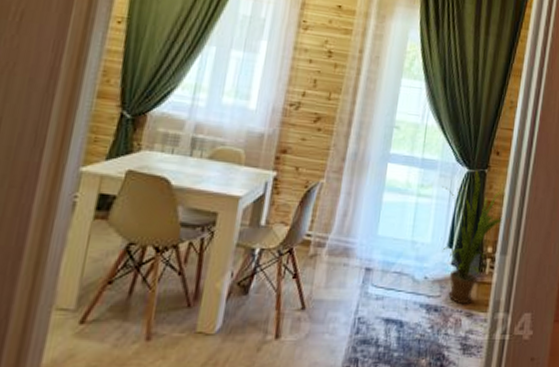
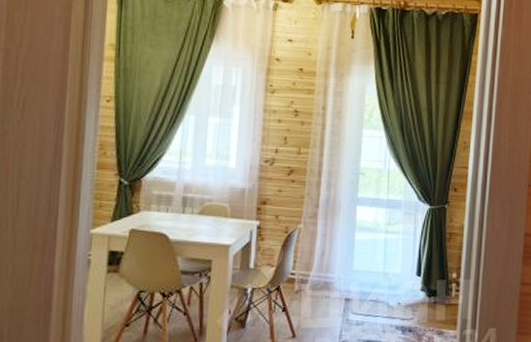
house plant: present [442,169,505,305] -> none [407,205,464,325]

